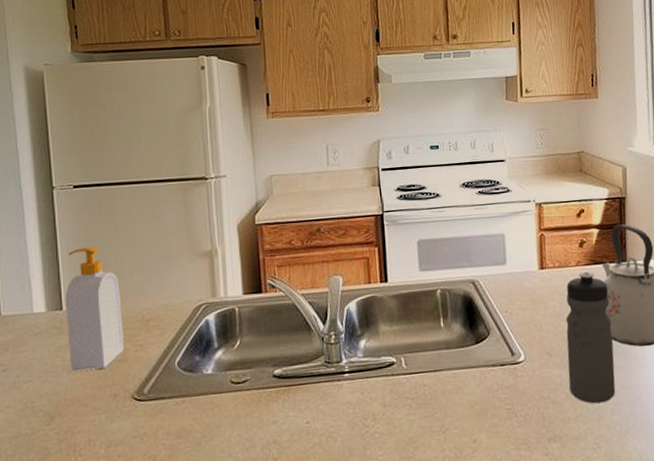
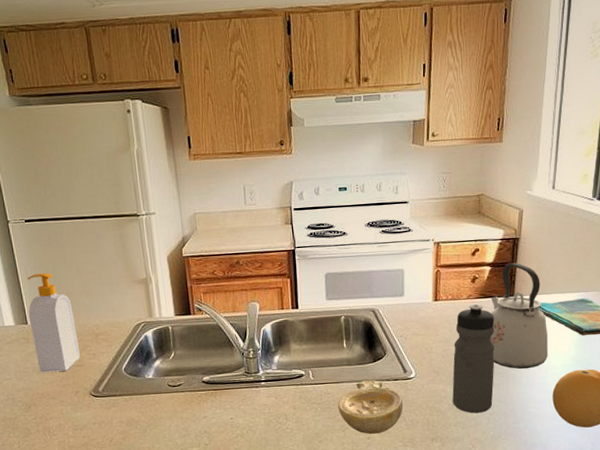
soap dish: none [436,366,514,436] -> present [338,380,404,434]

